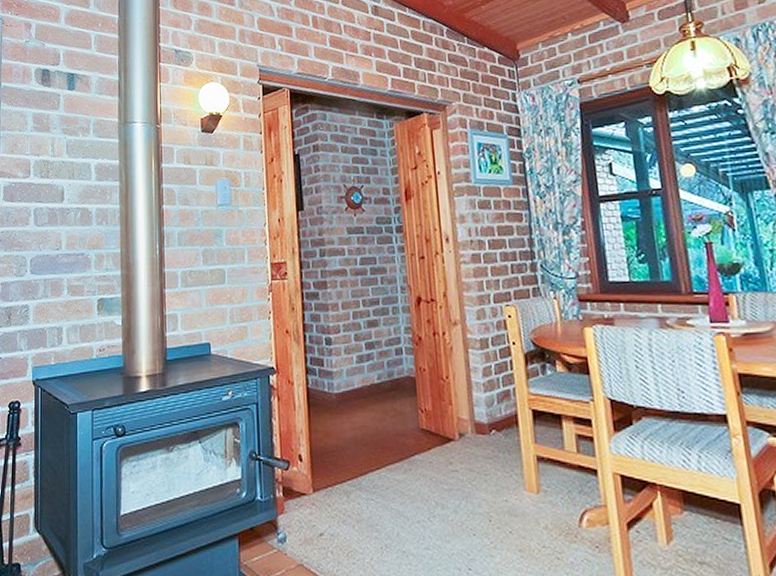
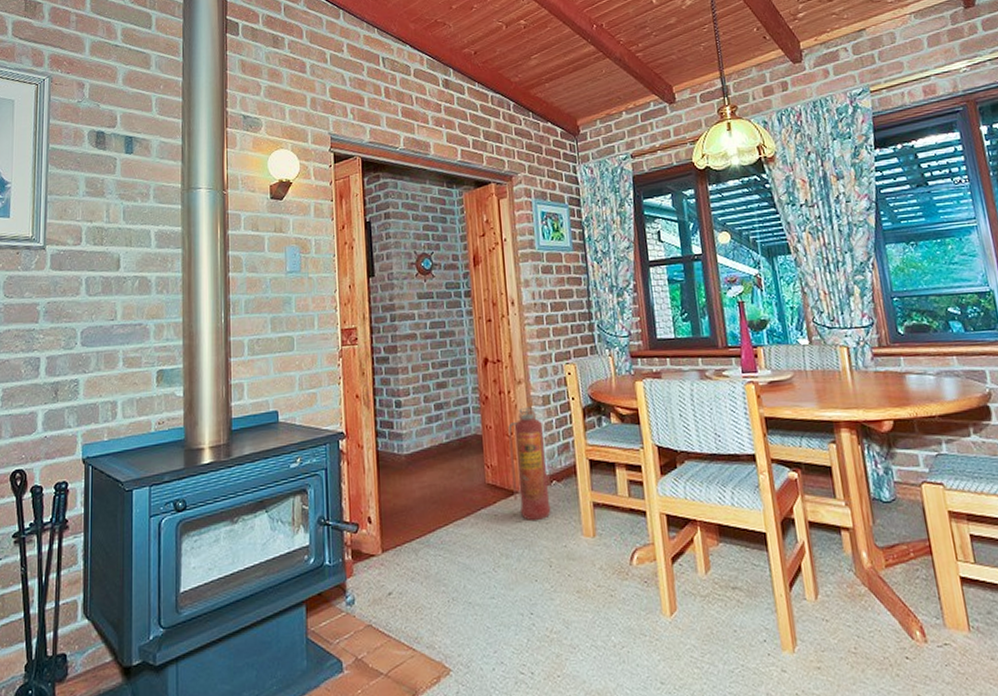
fire extinguisher: none [443,351,490,472] -> present [508,408,551,522]

